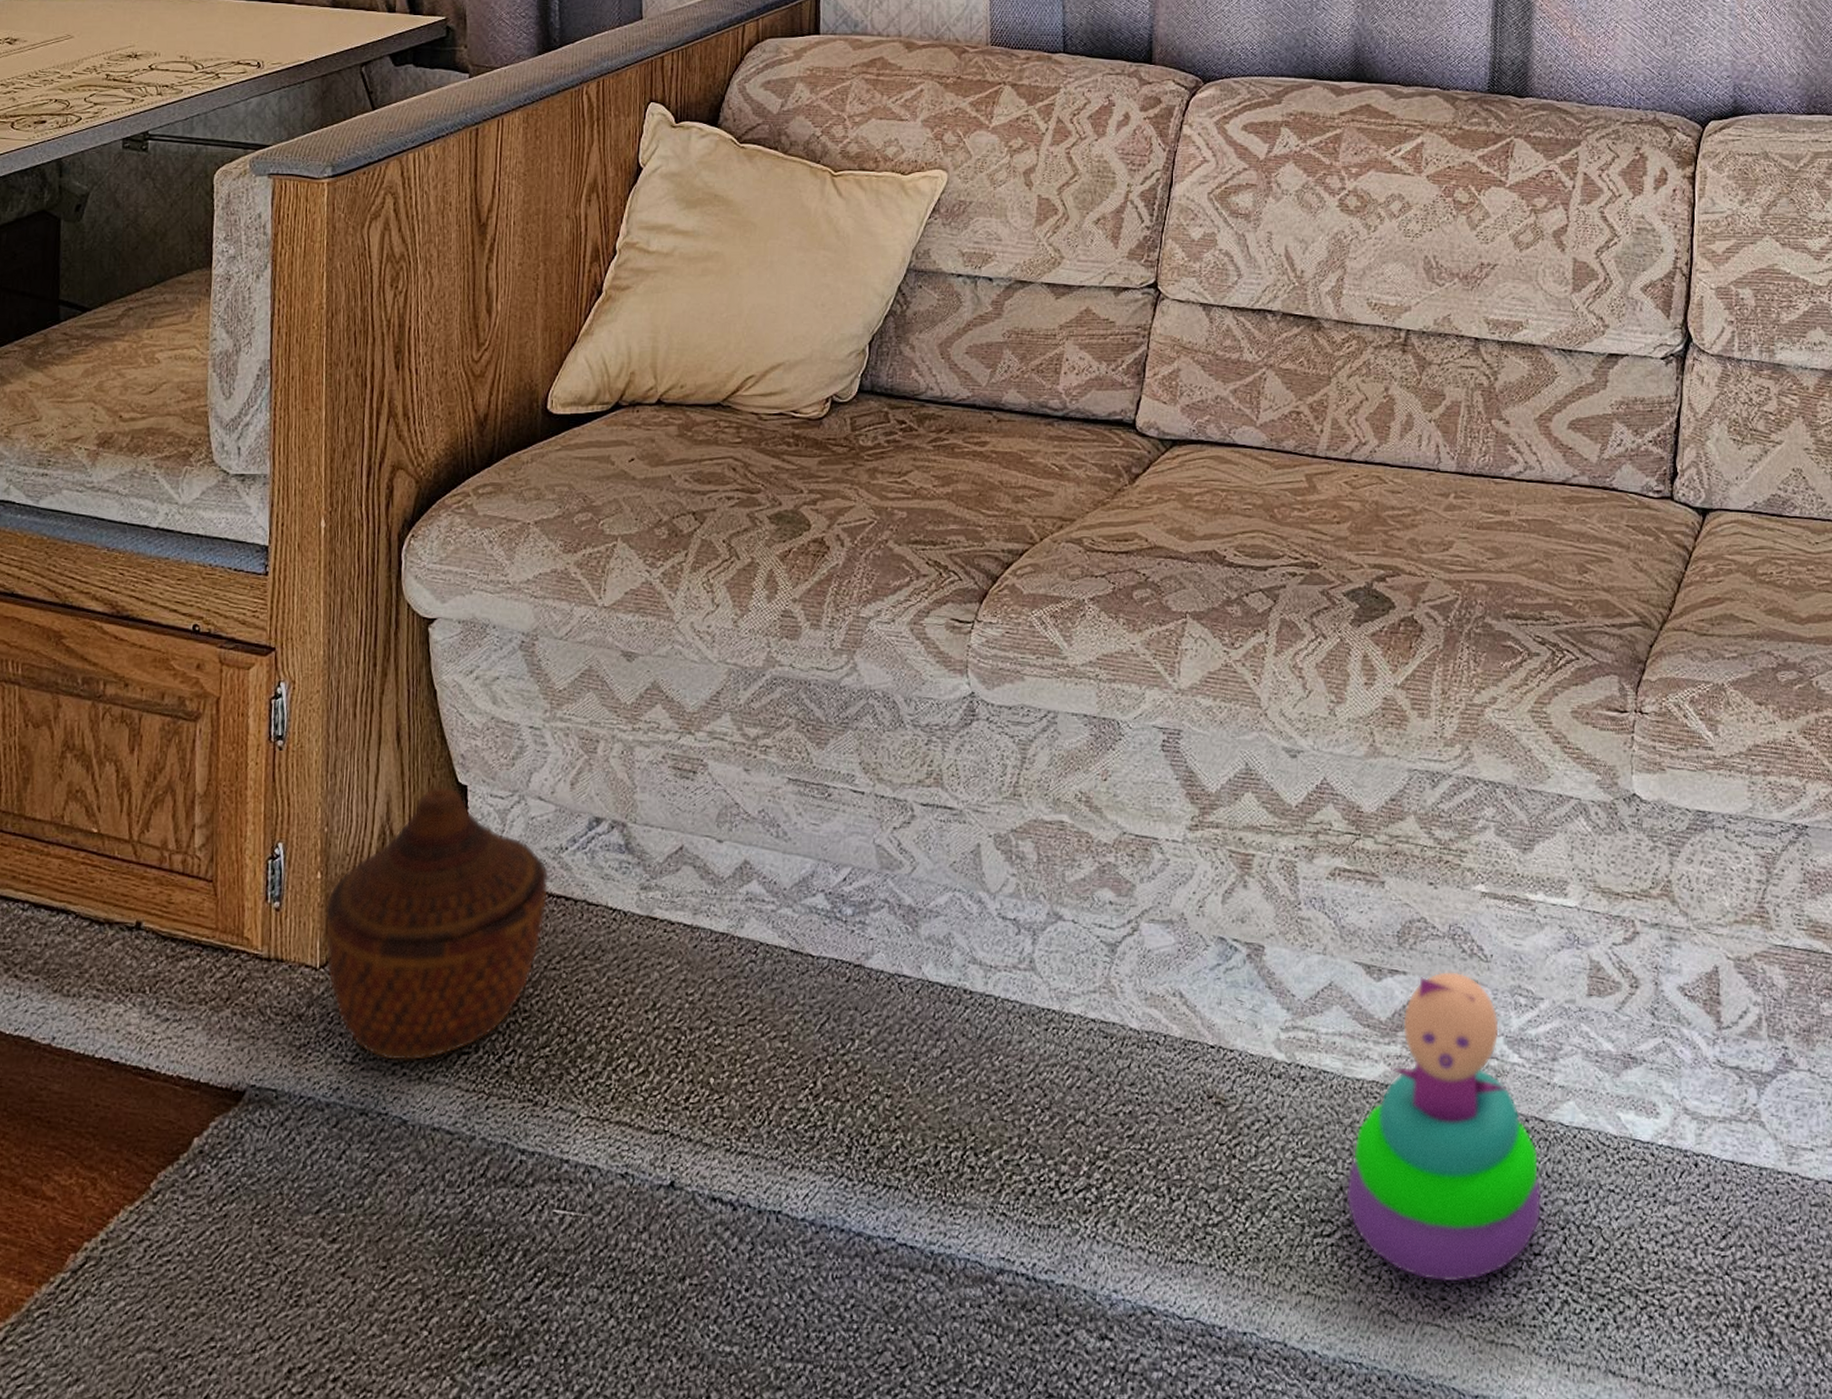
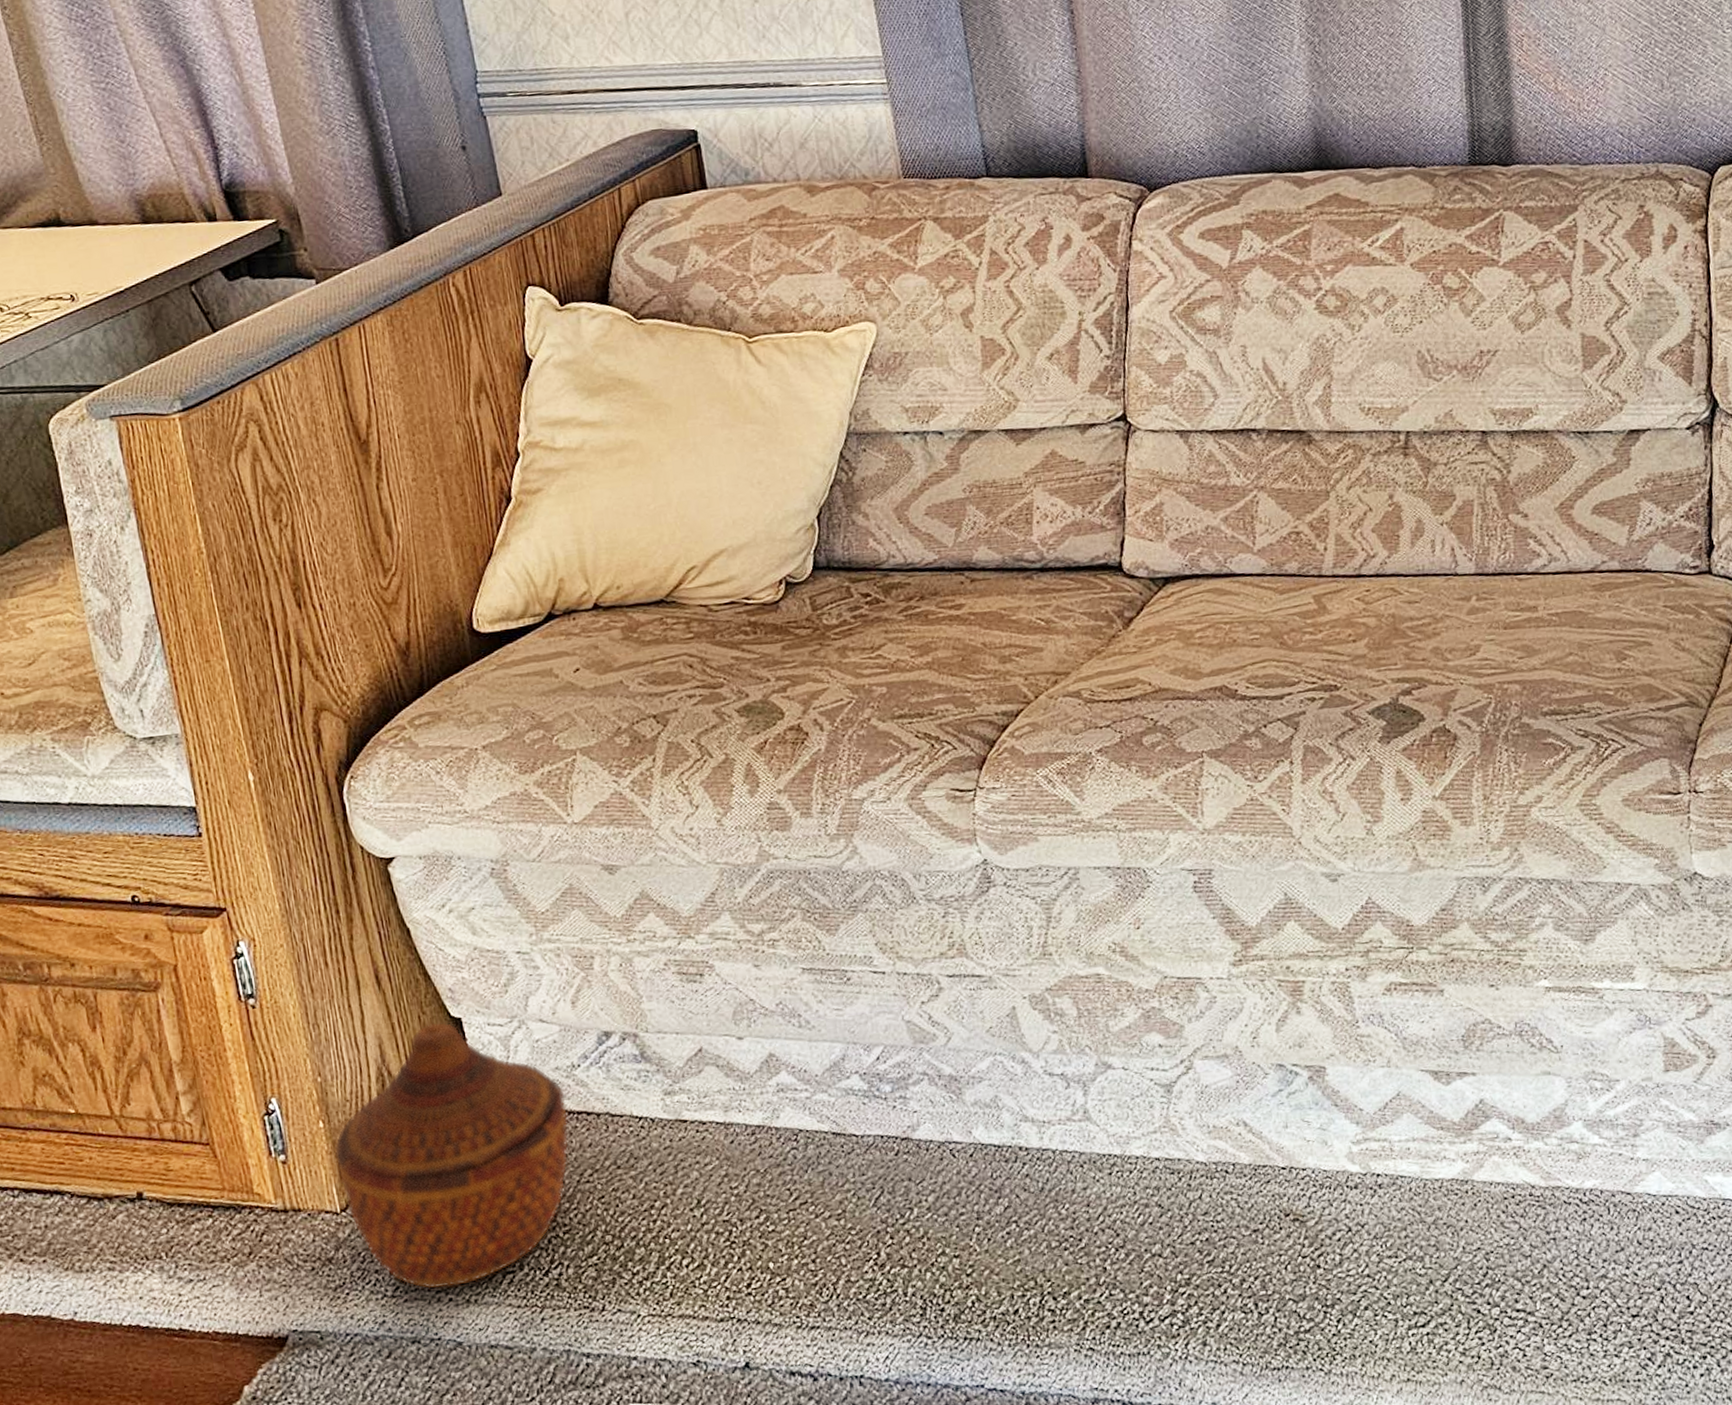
stacking toy: present [1345,970,1542,1283] -> none [1435,1065,1637,1354]

